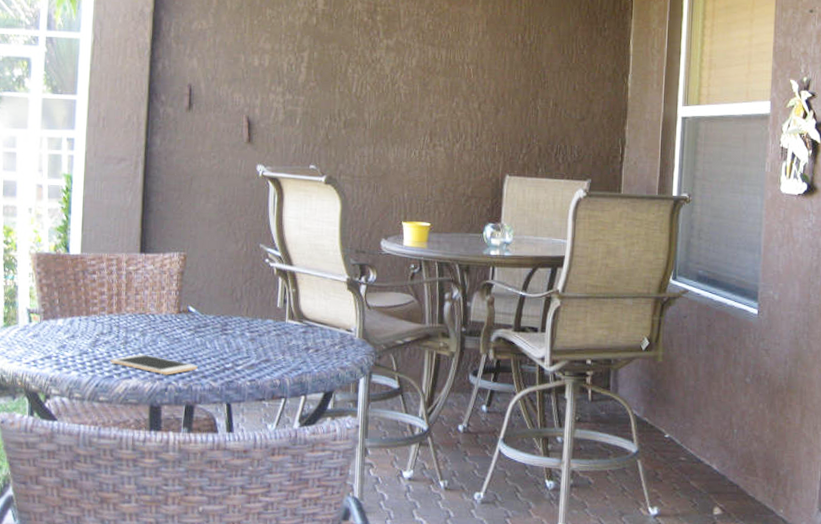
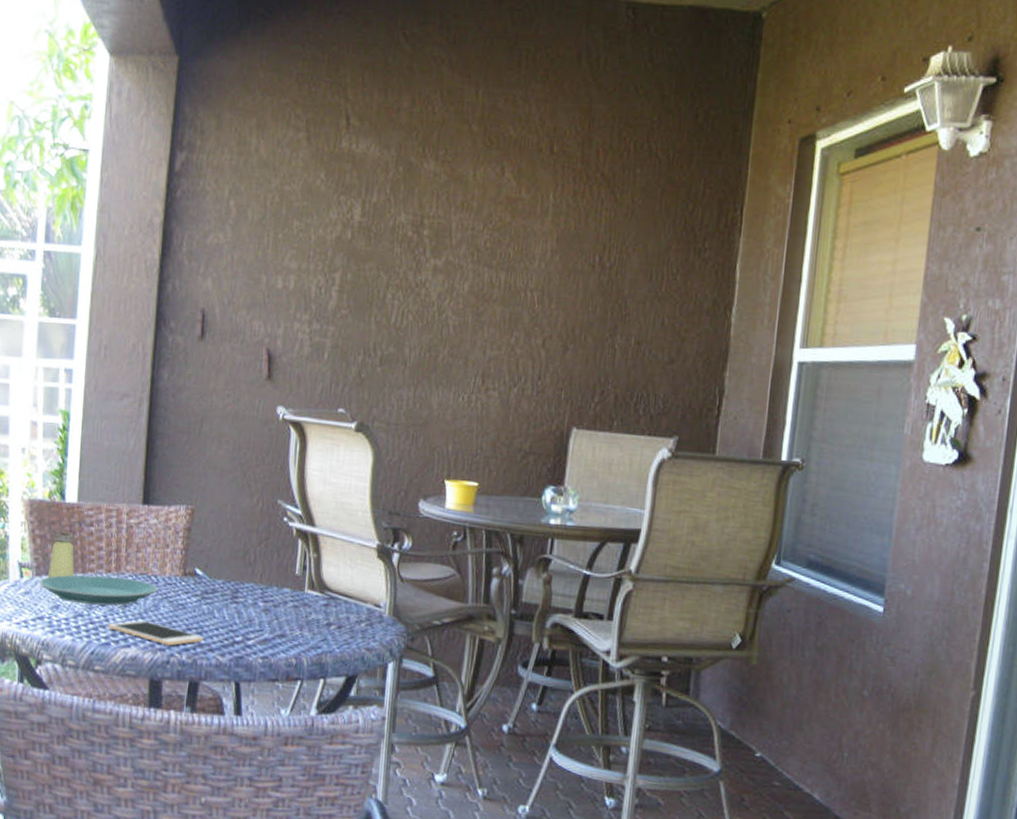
plate: none [46,317,156,343] -> present [39,575,159,606]
saltshaker: none [55,279,79,321] -> present [49,530,75,578]

